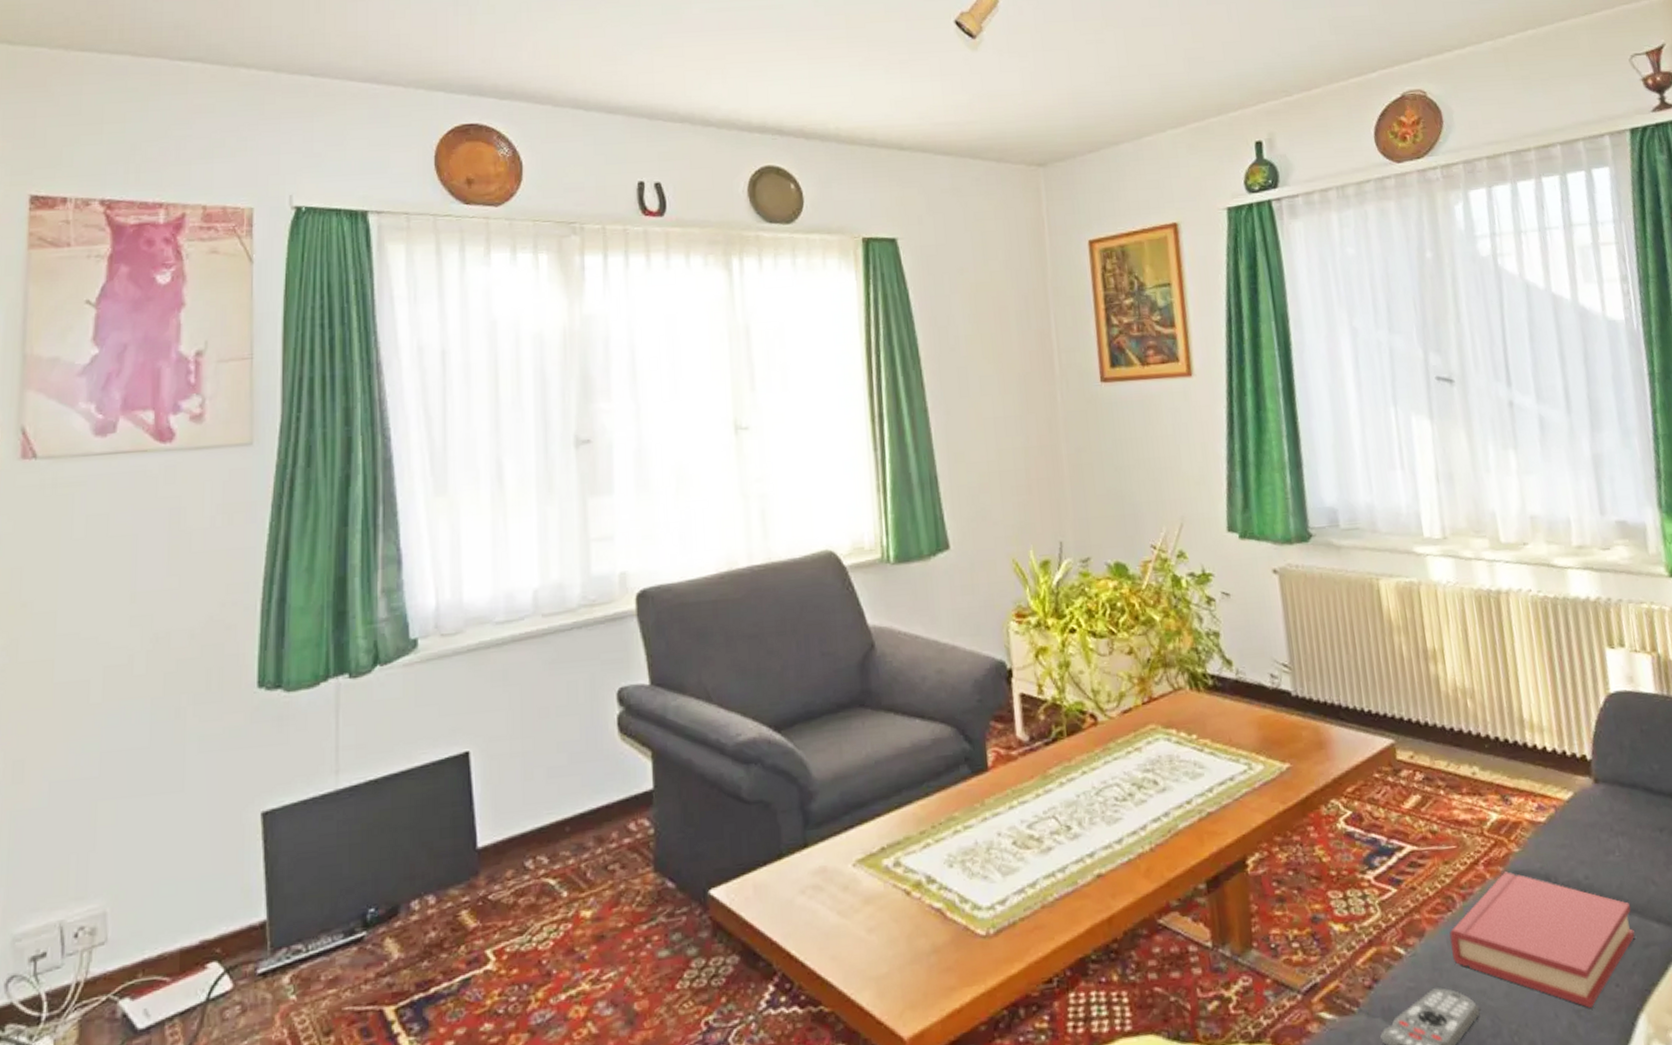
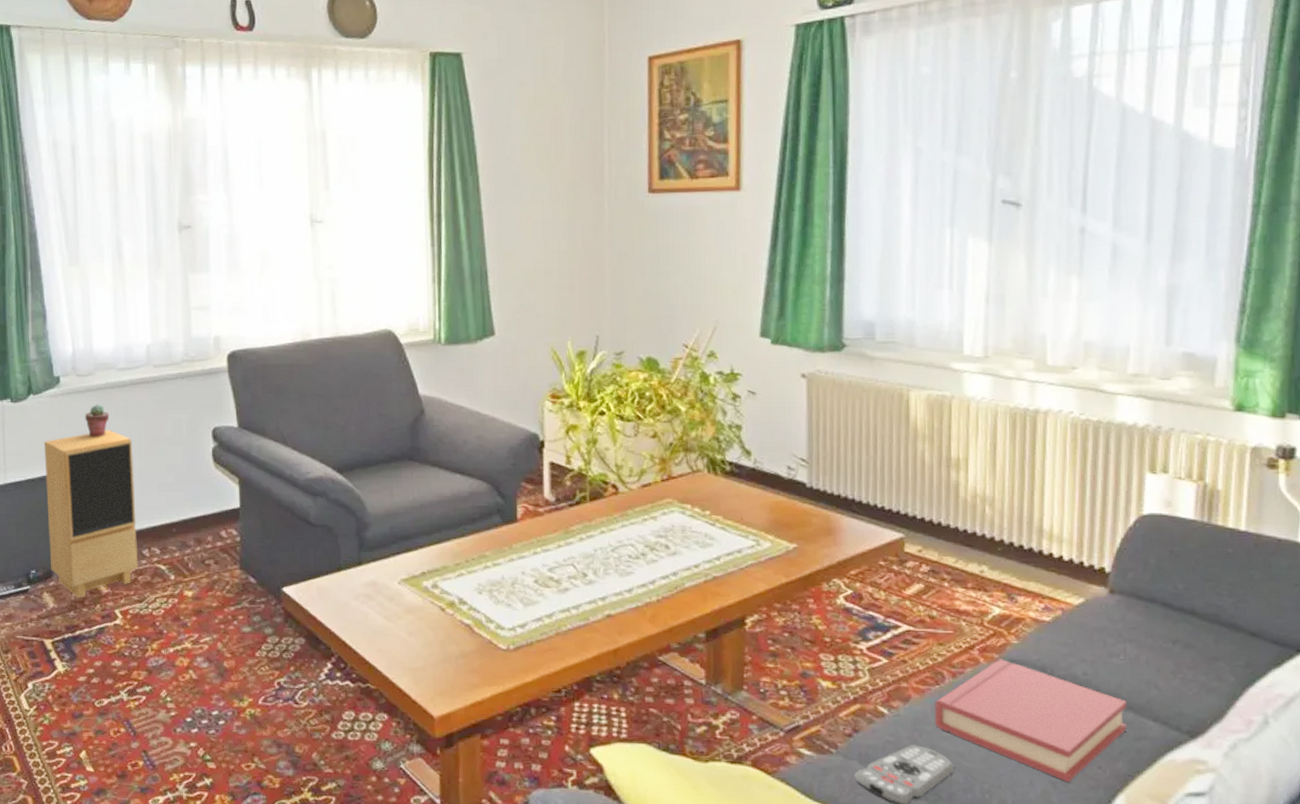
speaker: none [392,702,519,940] -> present [43,429,138,598]
potted succulent: none [450,671,484,715] -> present [85,405,110,437]

